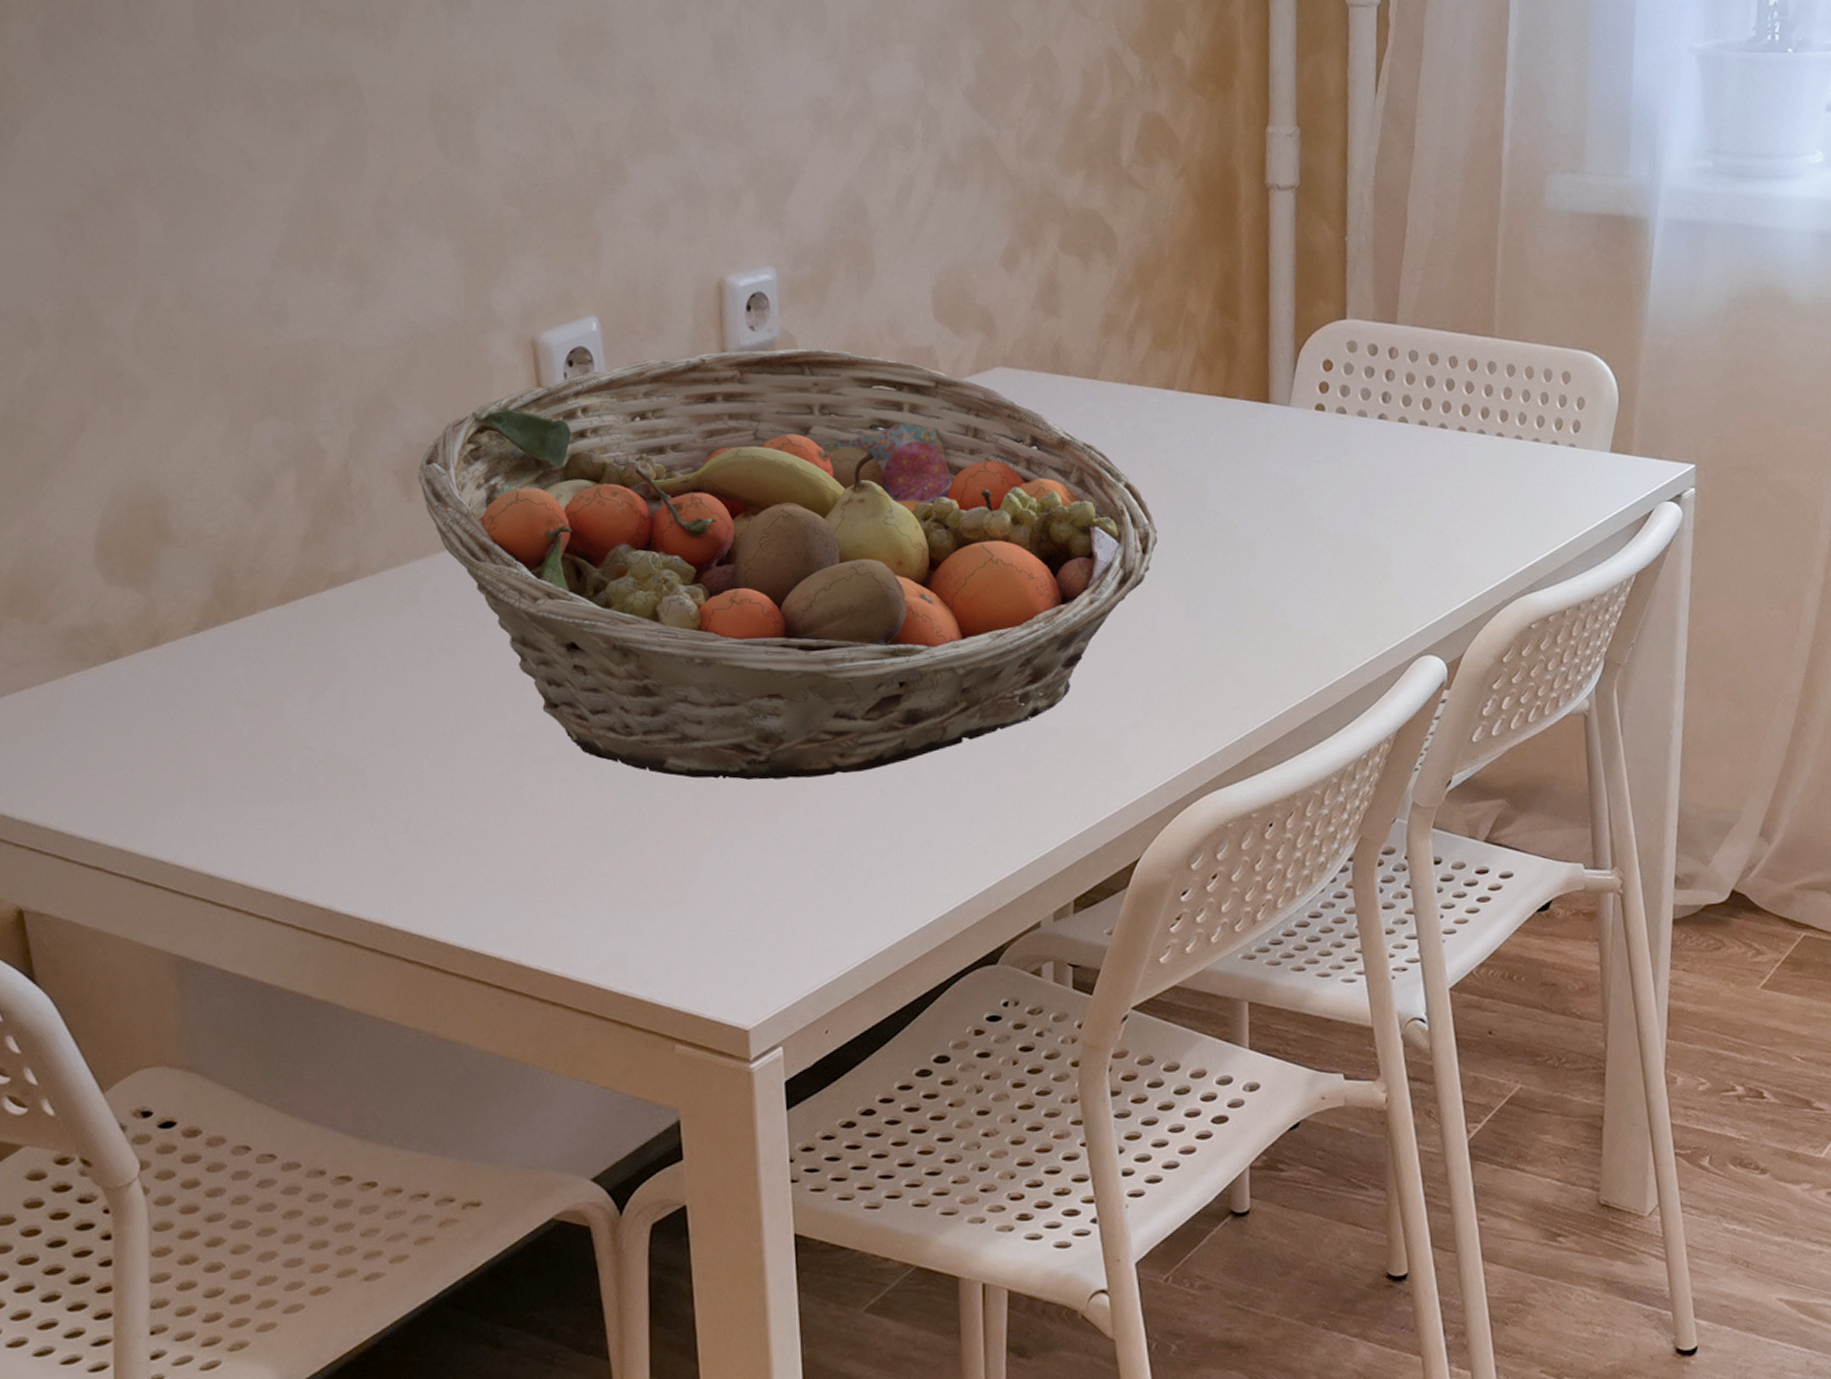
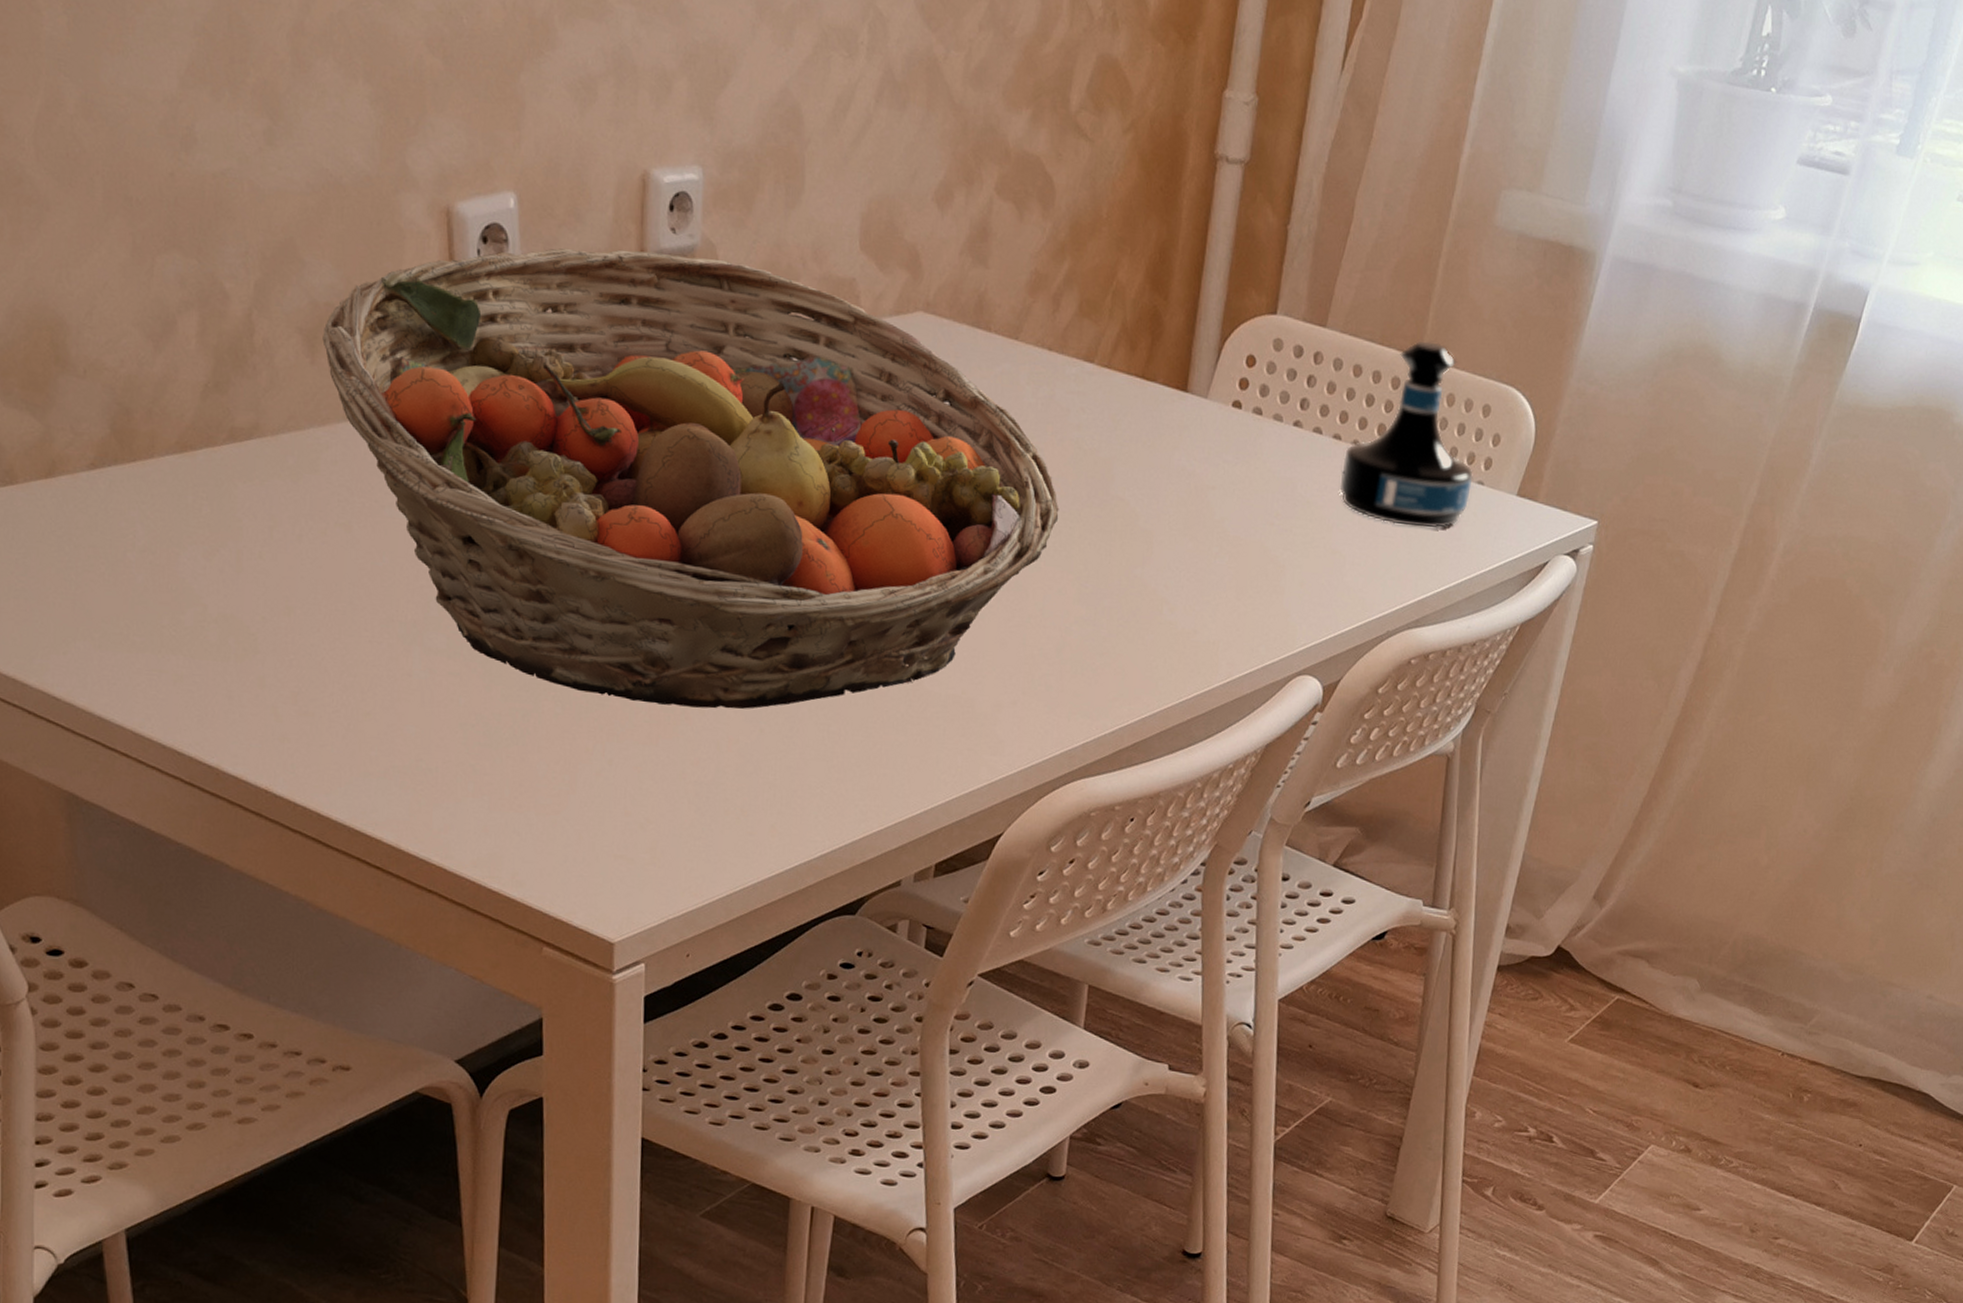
tequila bottle: none [1432,322,1564,497] -> present [1340,341,1473,528]

